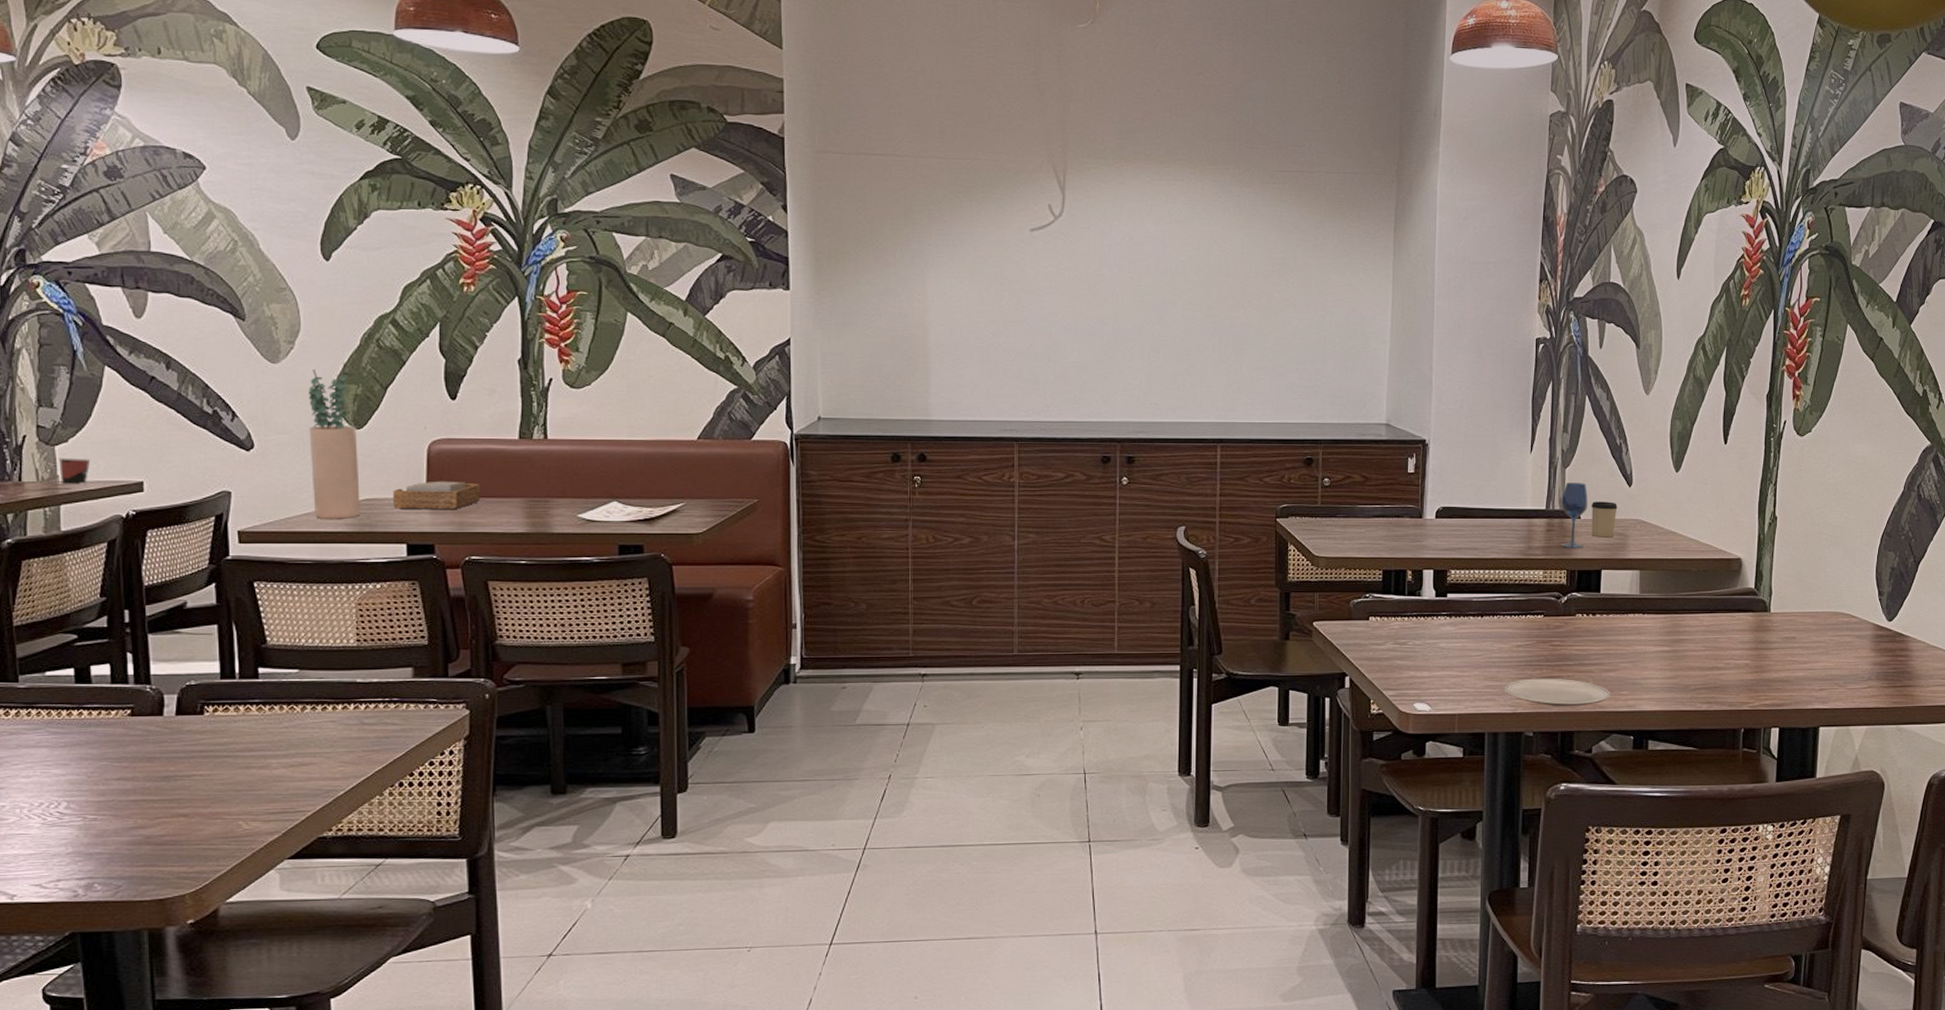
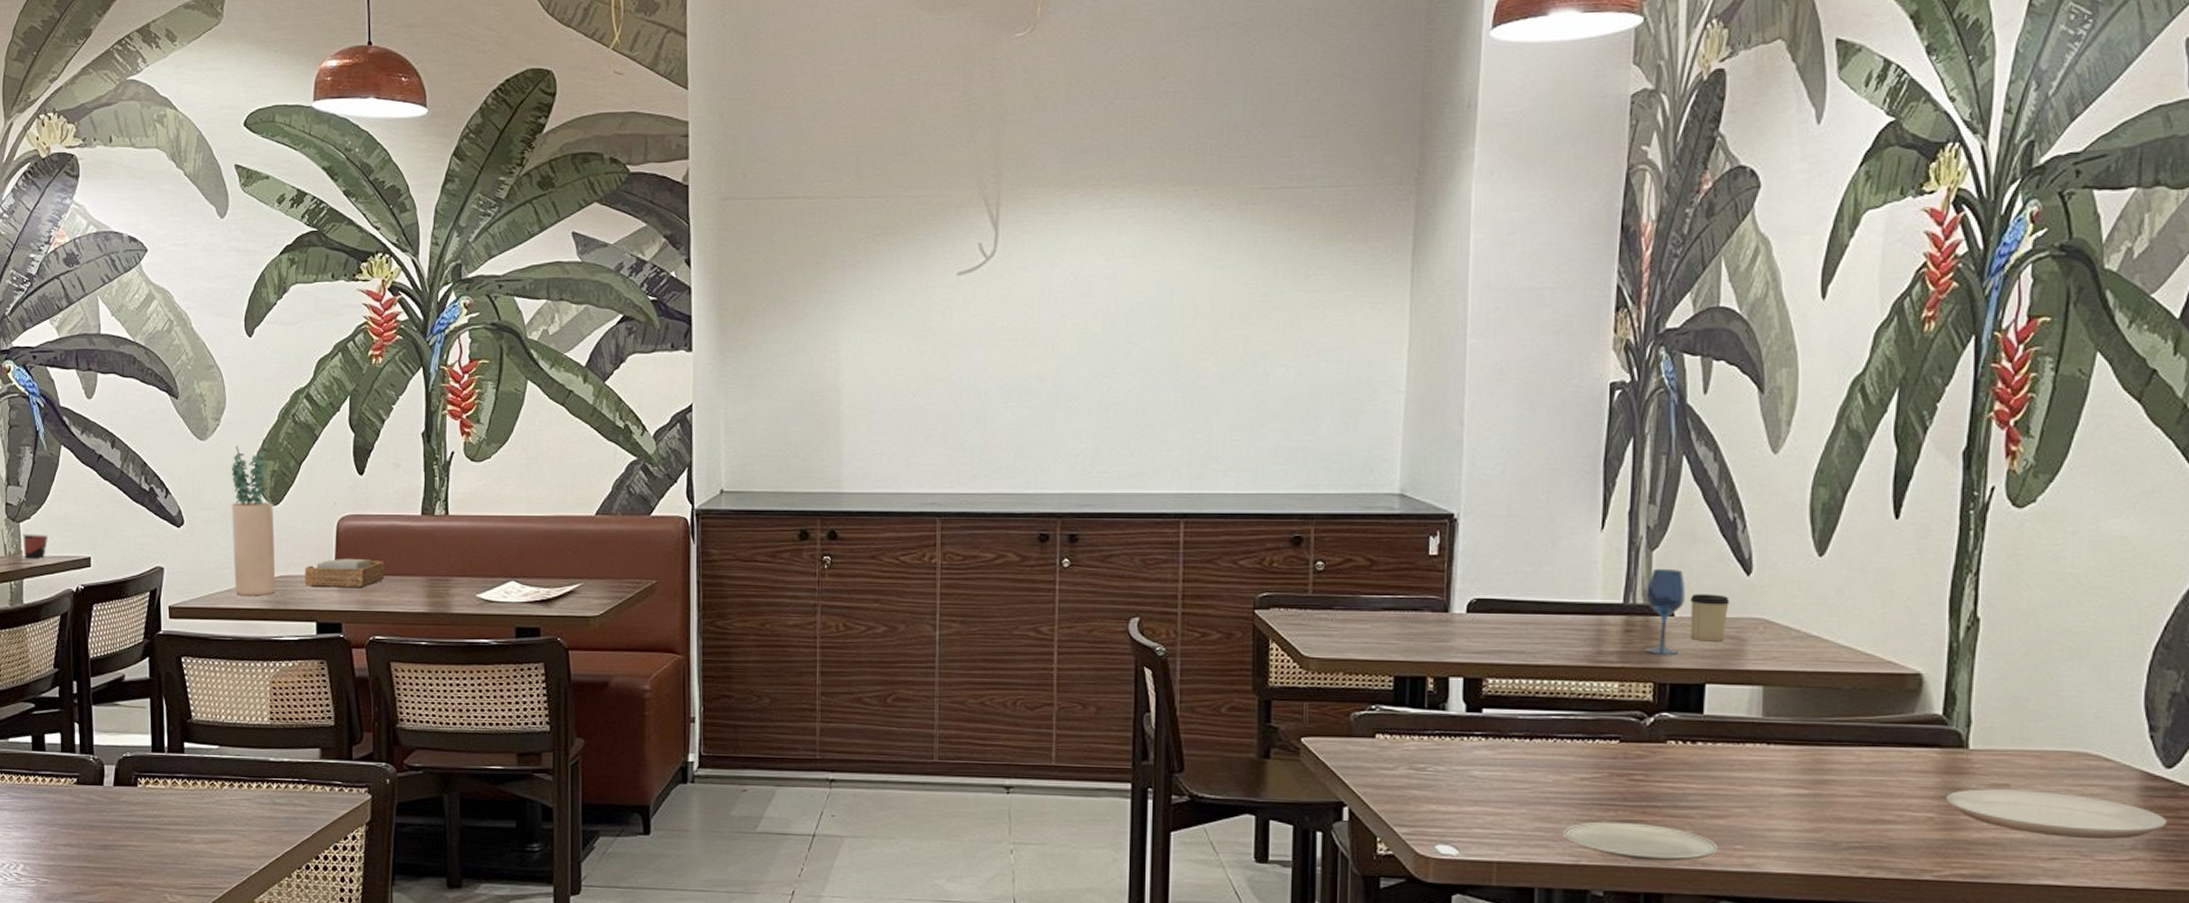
plate: none [1756,641,1888,674] -> present [1946,789,2166,840]

